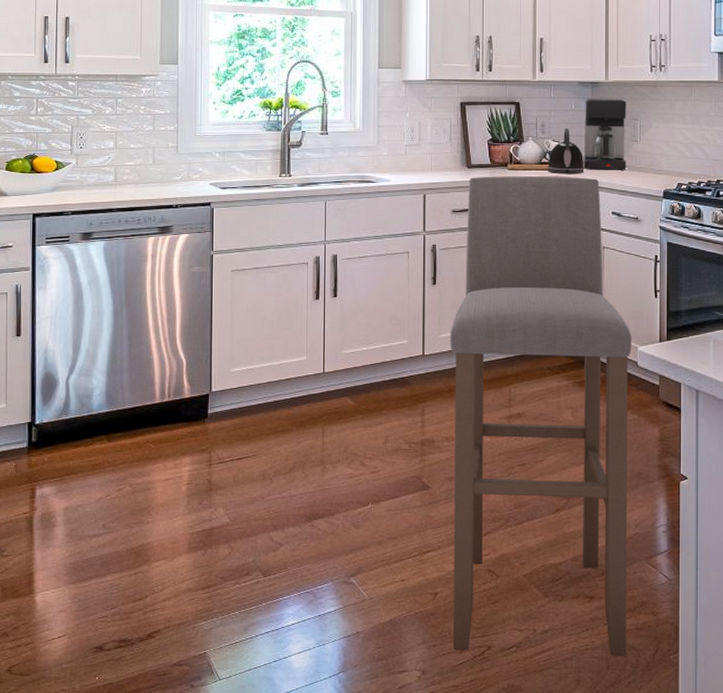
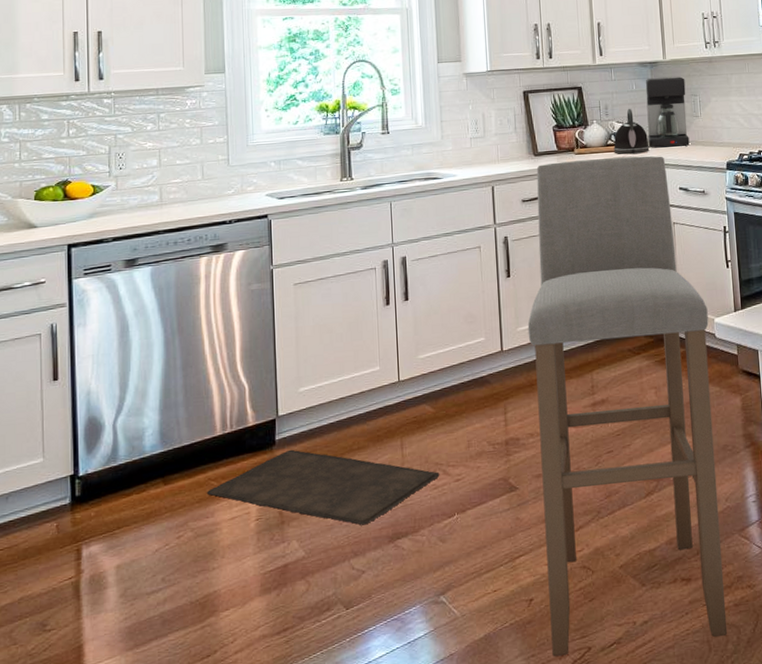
doormat: none [144,424,357,502] -> present [206,449,440,526]

